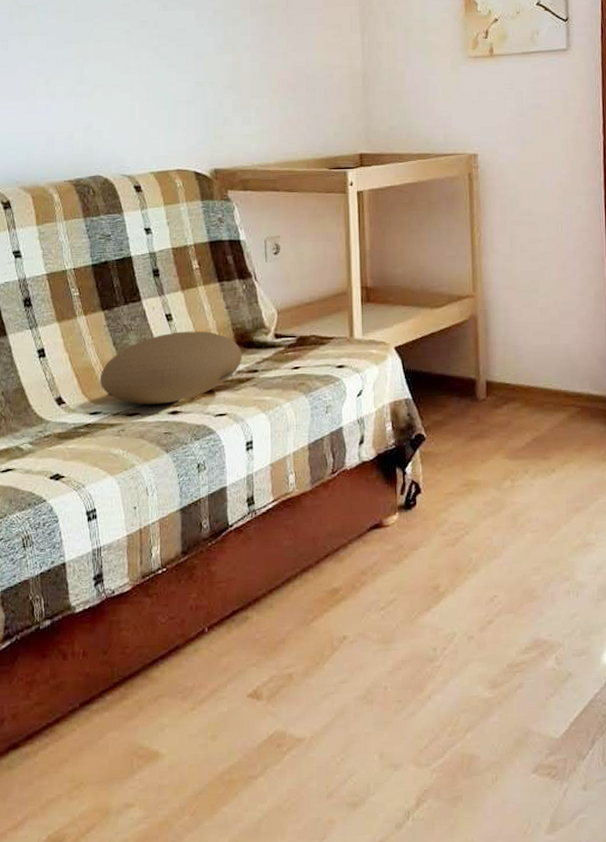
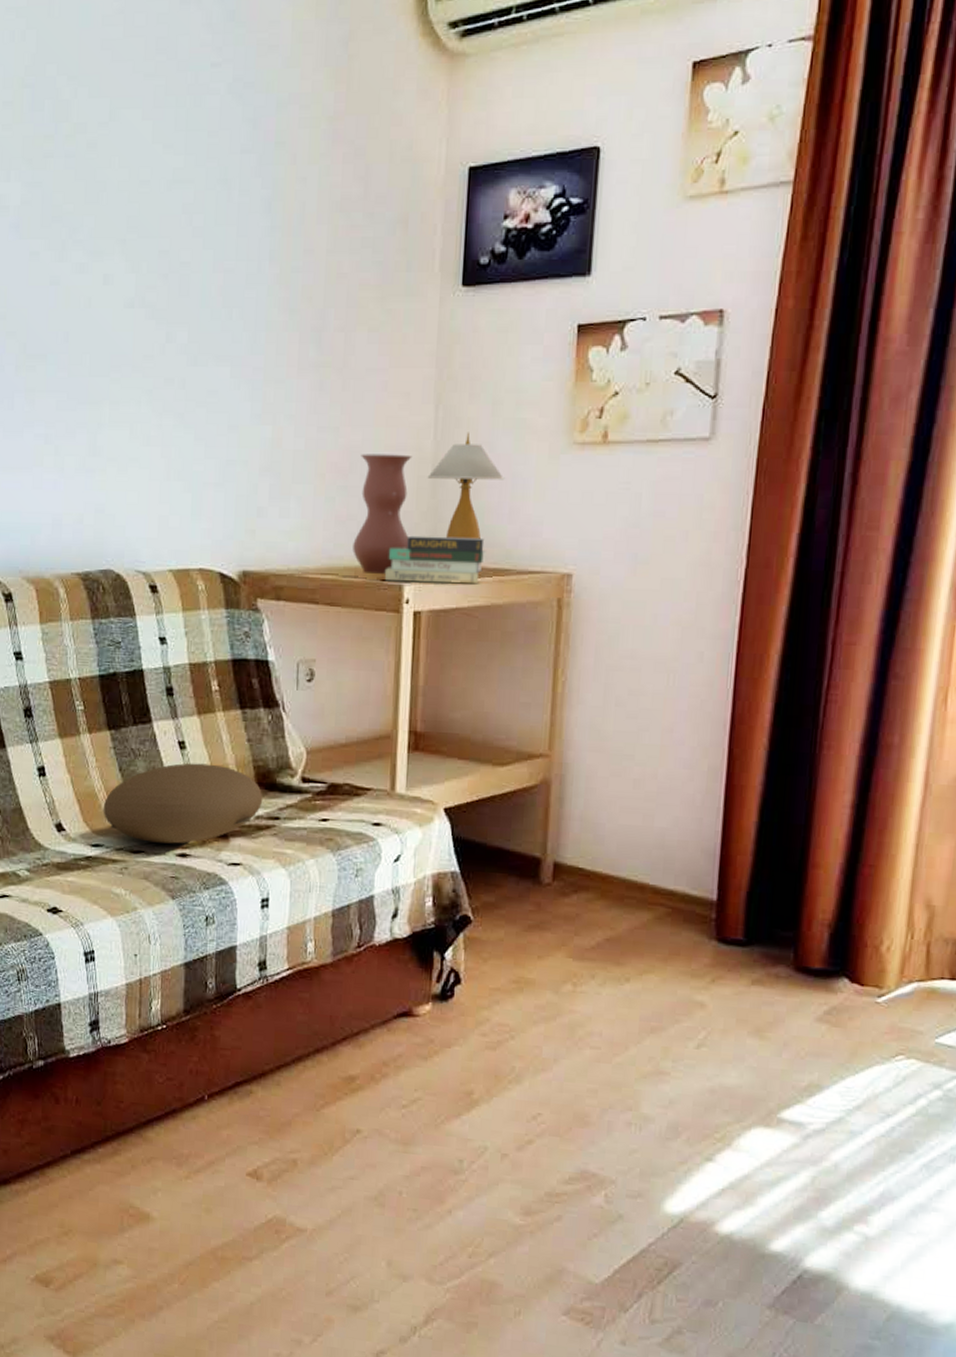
vase: none [304,71,349,164] -> present [353,454,412,574]
books: none [331,131,412,169] -> present [384,535,488,584]
table lamp: none [359,52,419,133] -> present [427,432,505,539]

